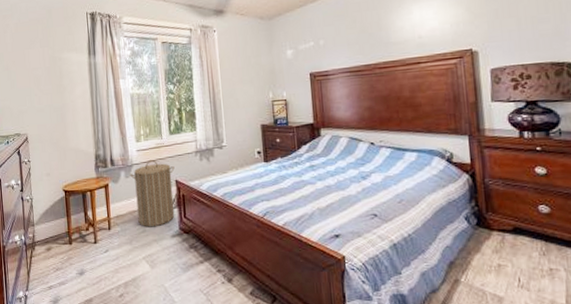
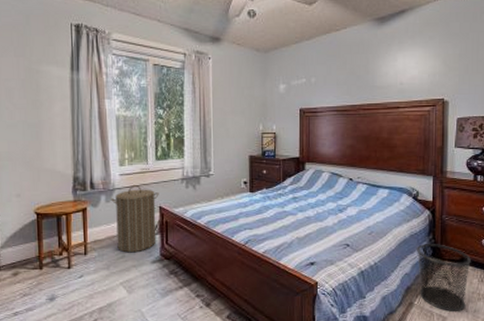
waste bin: none [457,212,527,290] -> present [417,244,471,311]

